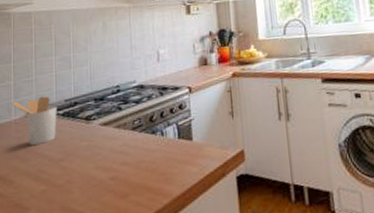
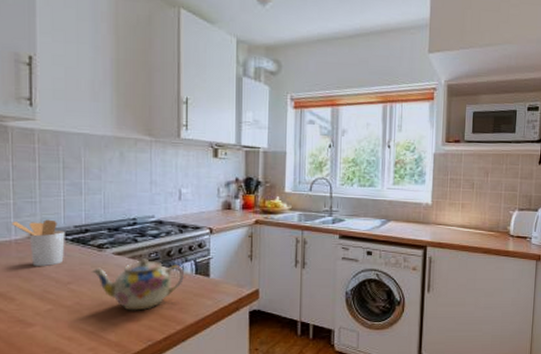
teapot: none [81,126,168,186] -> present [92,258,185,311]

